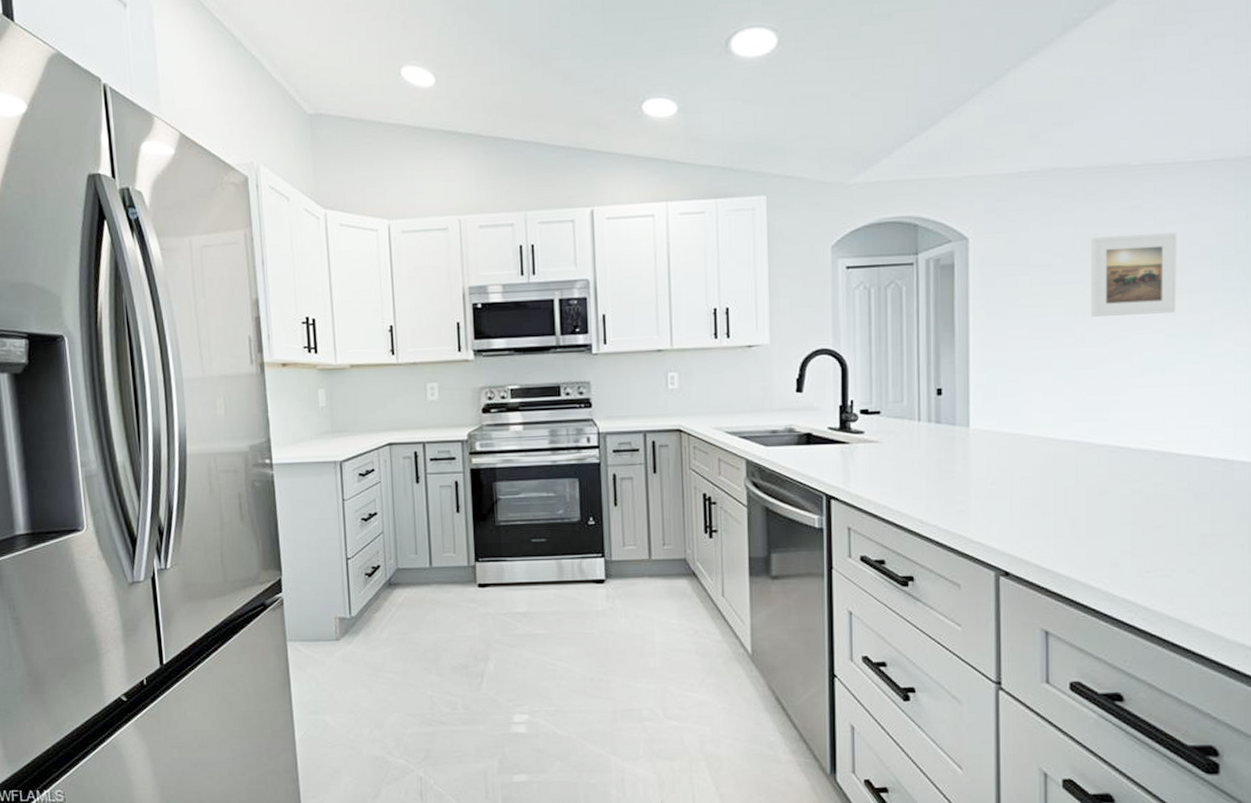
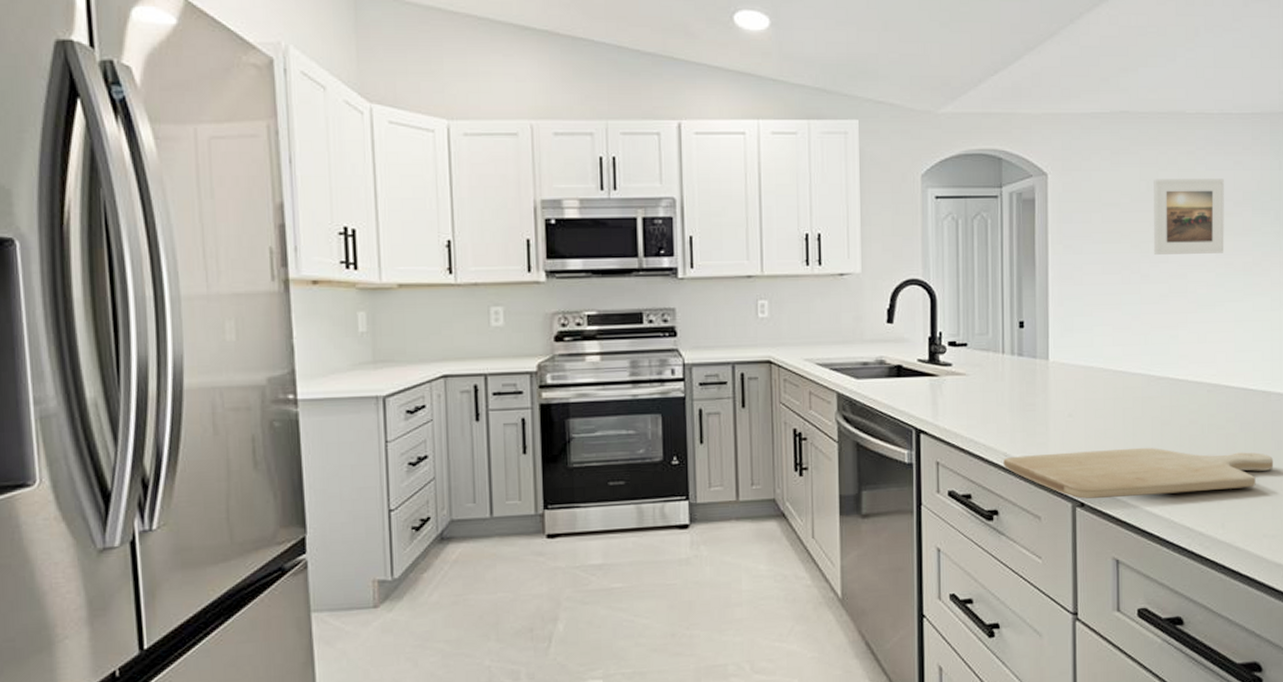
chopping board: none [919,517,1236,569] -> present [1003,447,1274,499]

